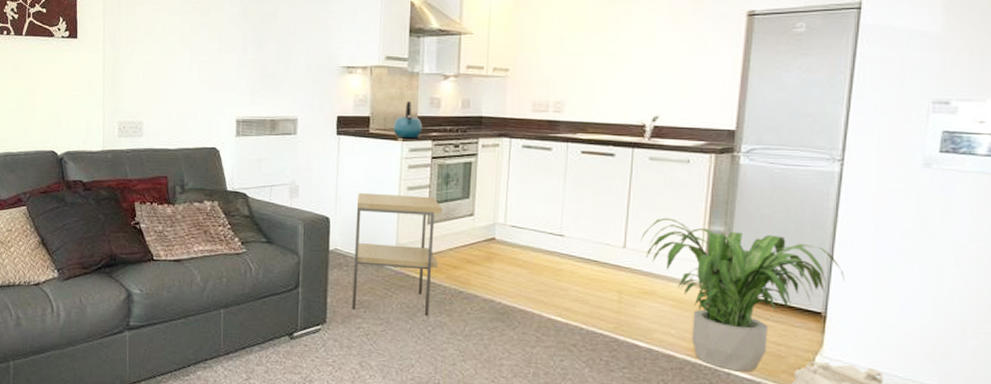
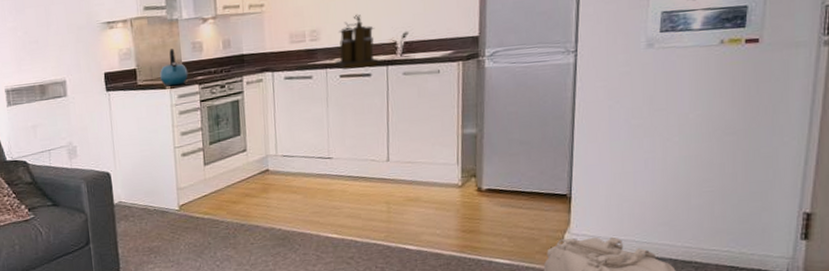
side table: present [352,192,442,316] -> none [134,138,219,256]
coffee maker: none [577,91,625,148] -> present [334,14,379,70]
potted plant: present [641,217,845,372] -> none [402,127,585,259]

